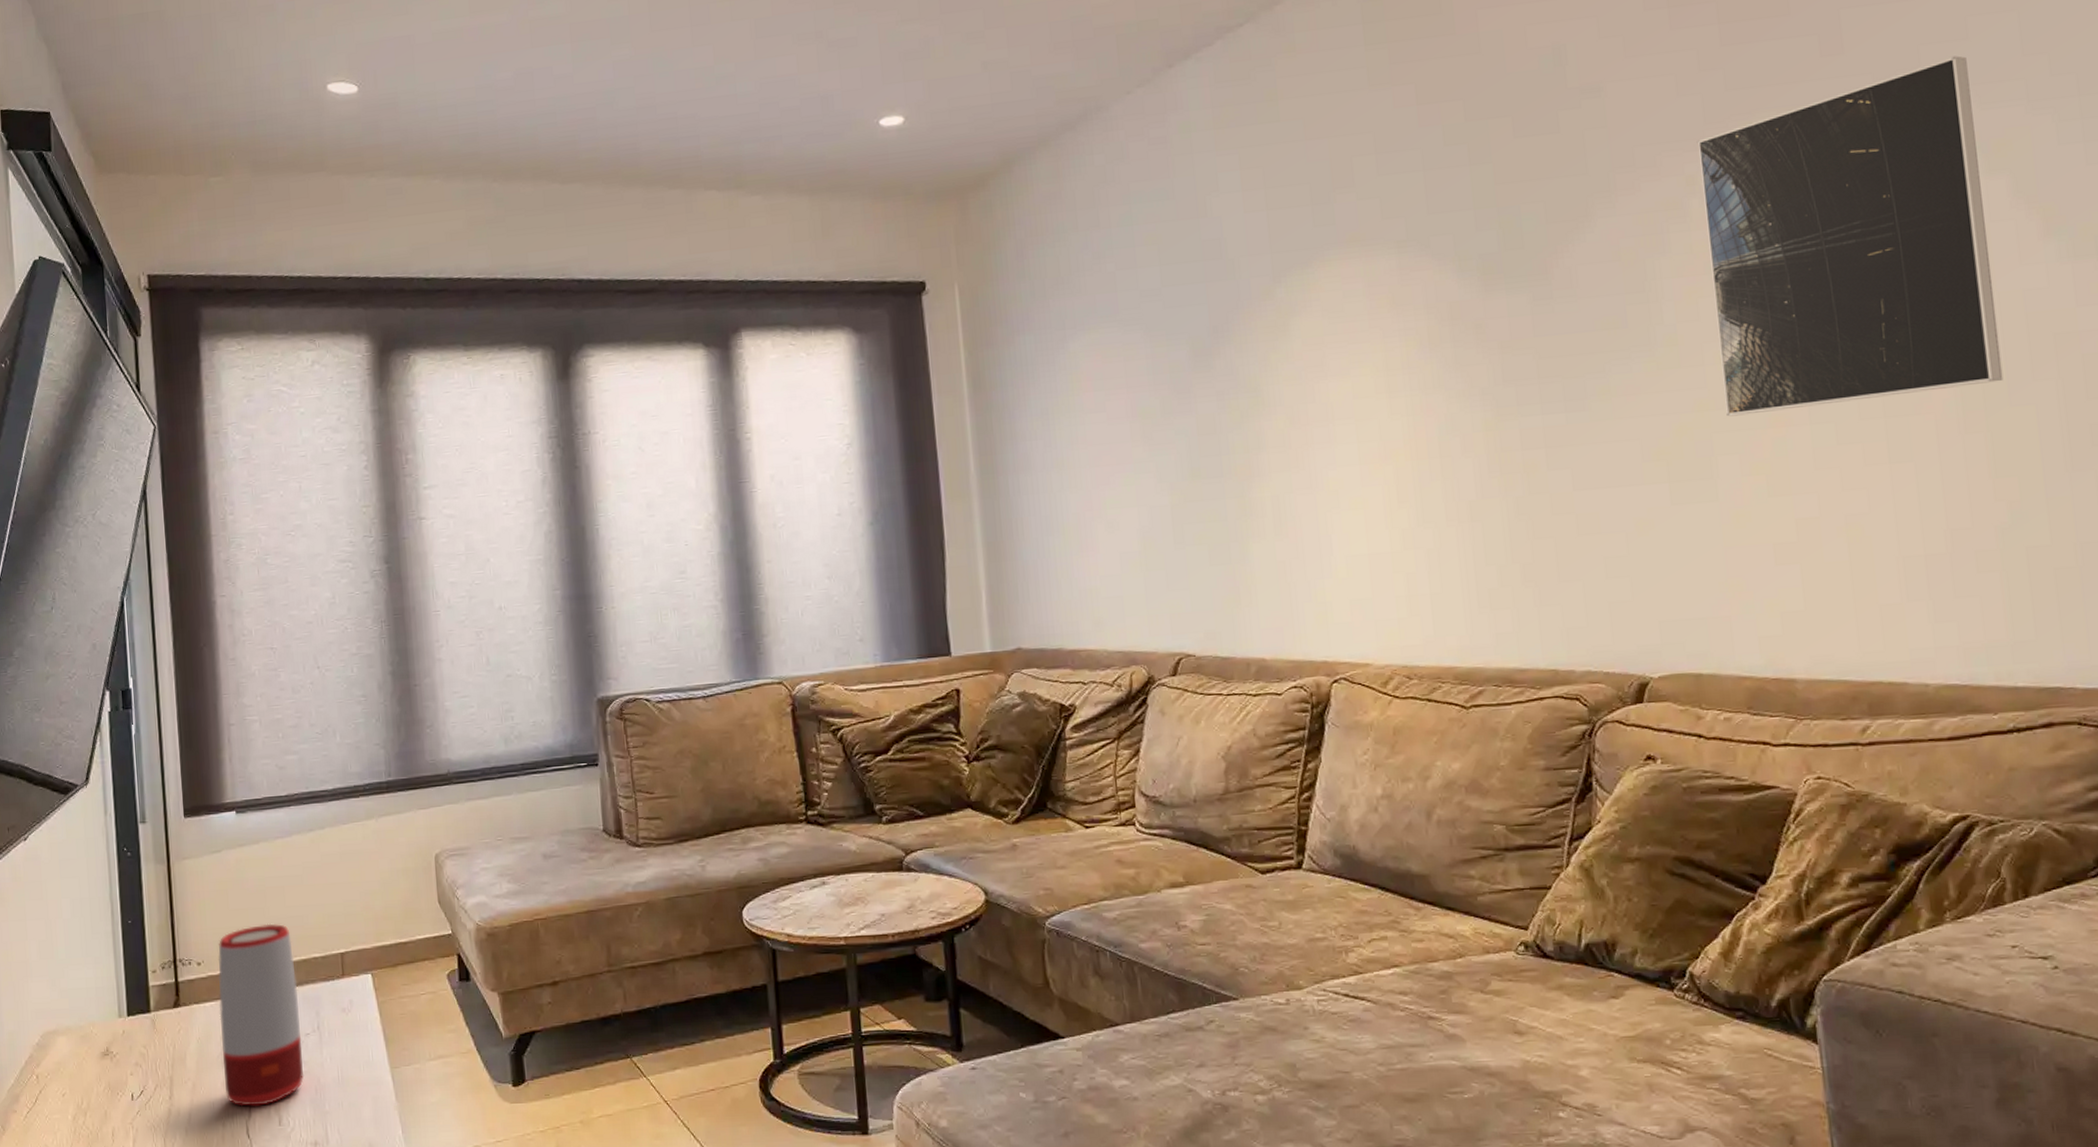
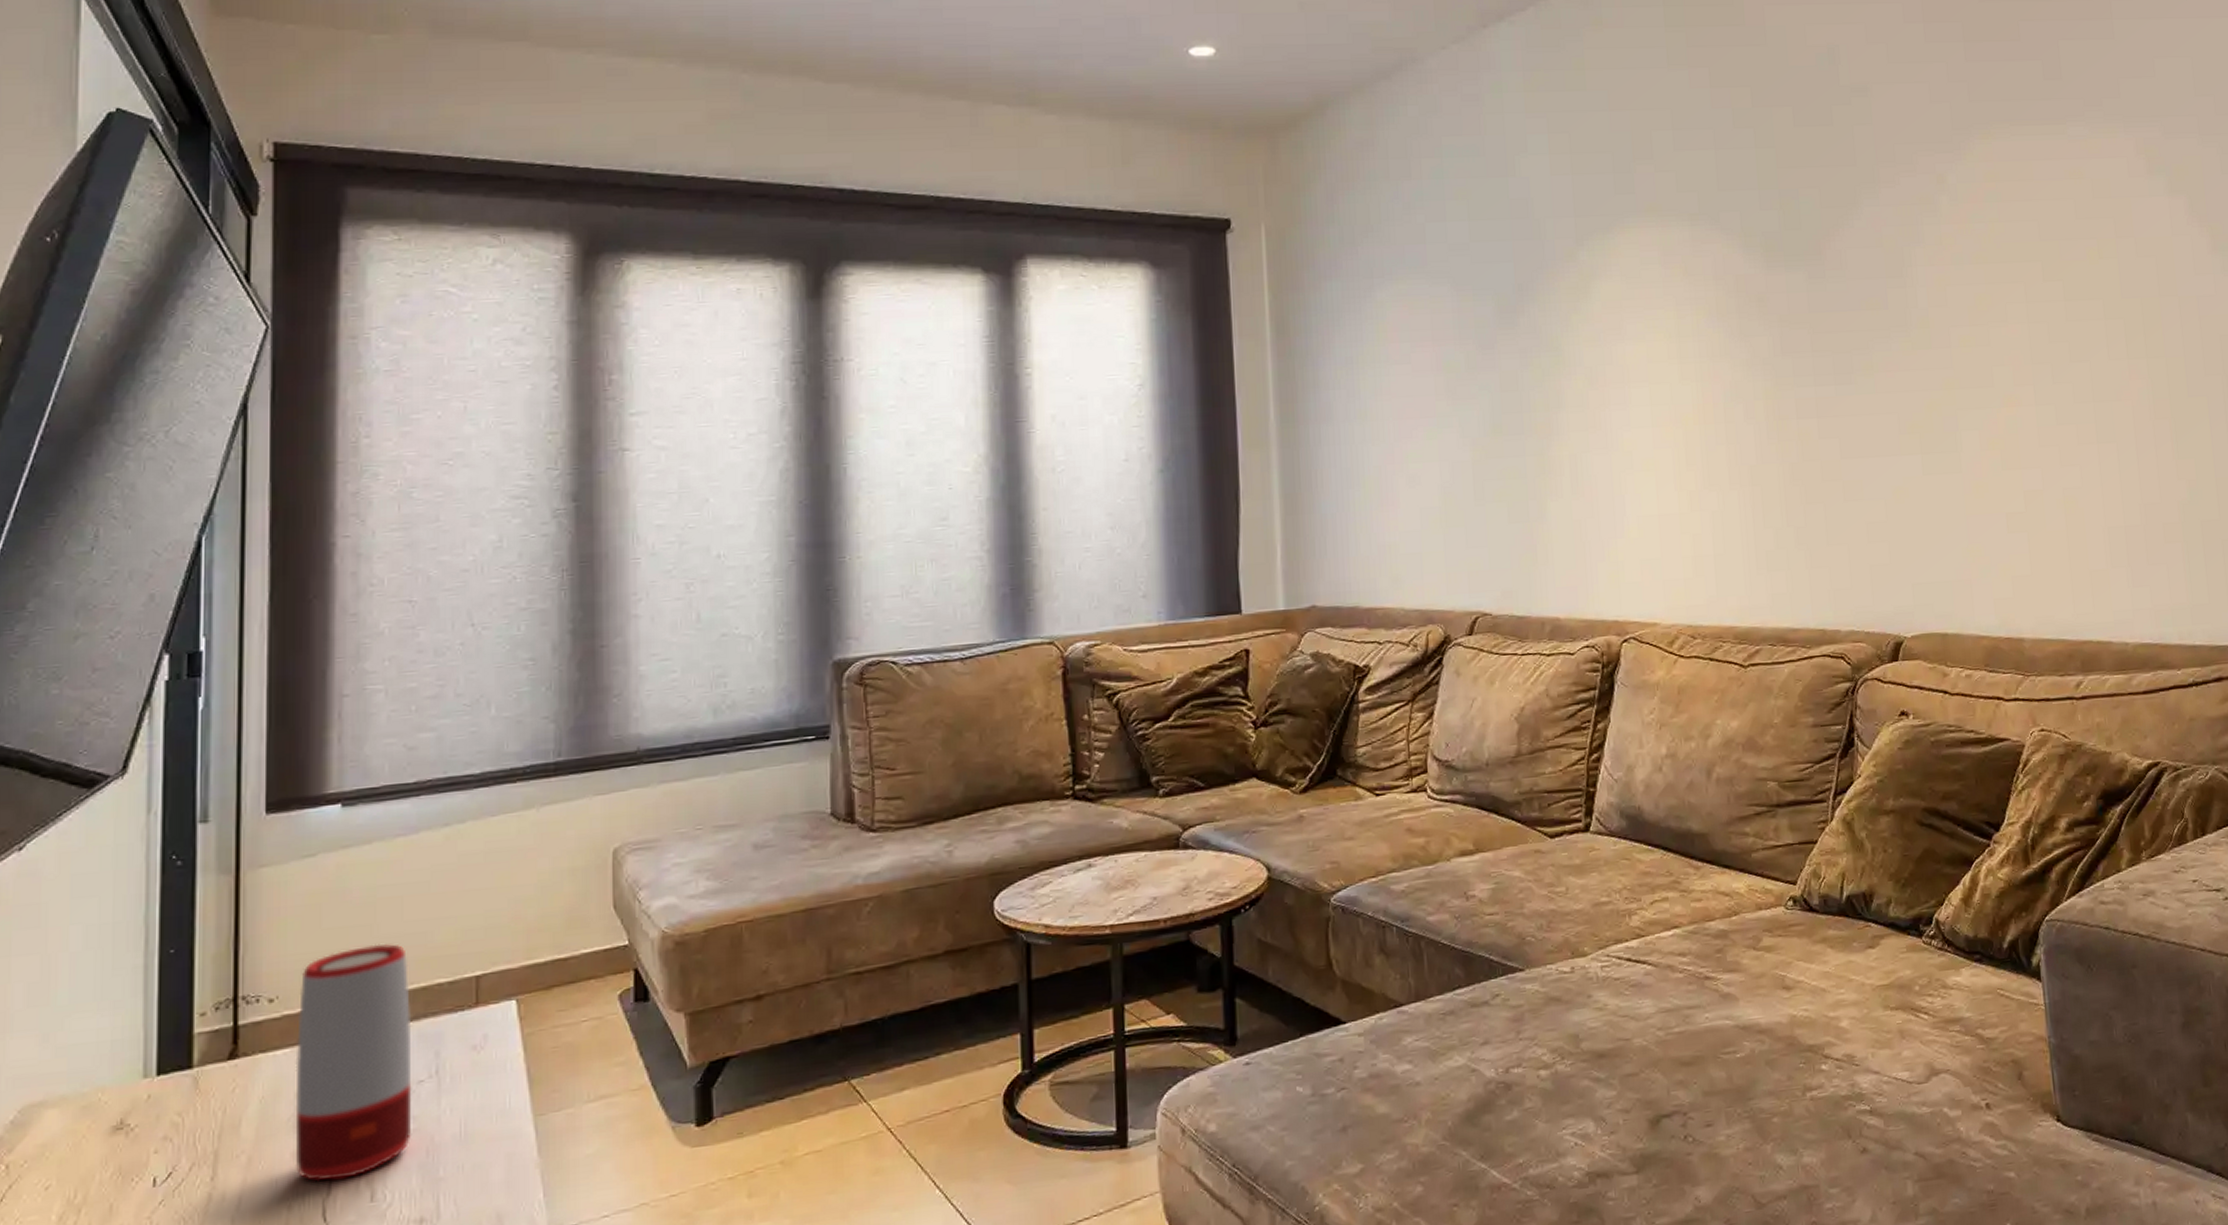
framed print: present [1697,56,2004,417] -> none [1946,90,2183,395]

